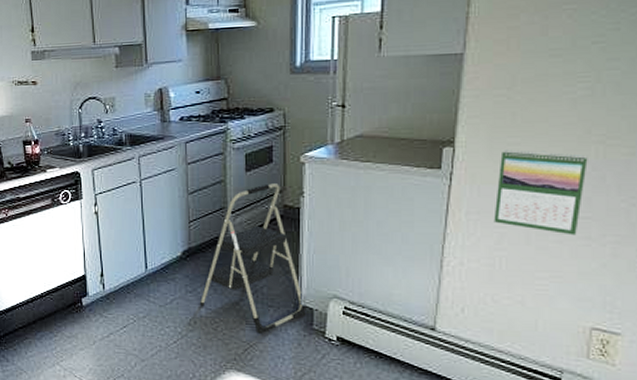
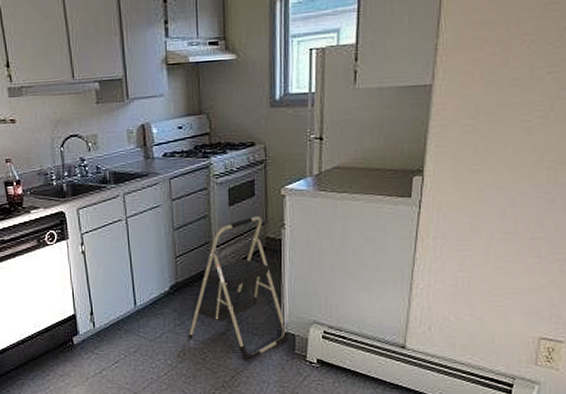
calendar: present [494,150,588,236] -> none [457,177,541,255]

